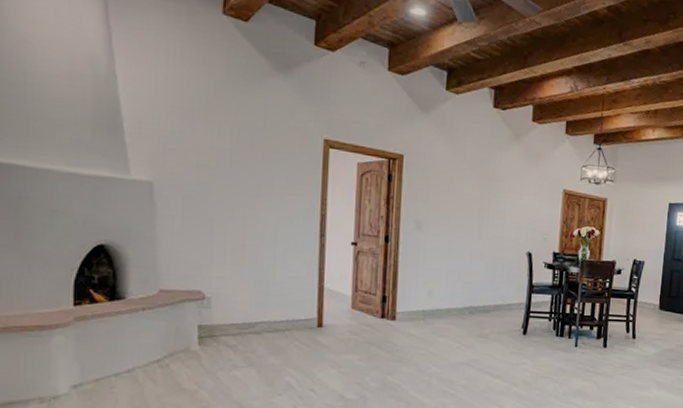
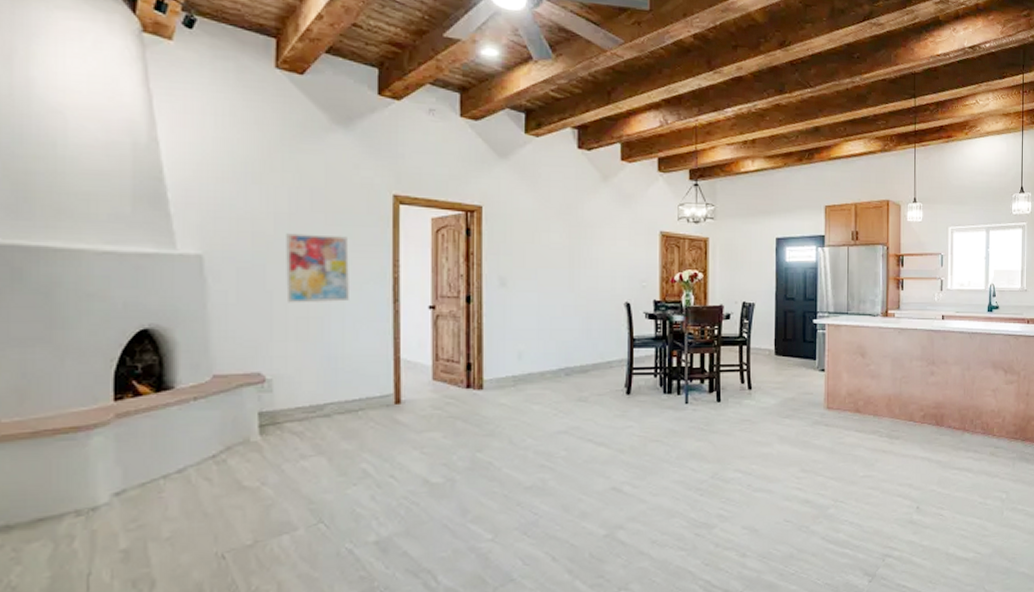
wall art: none [226,167,283,233] -> present [286,233,349,303]

